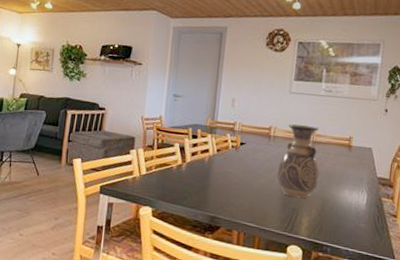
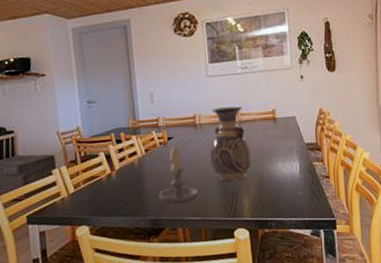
candle: none [221,152,261,209] -> present [158,145,199,205]

